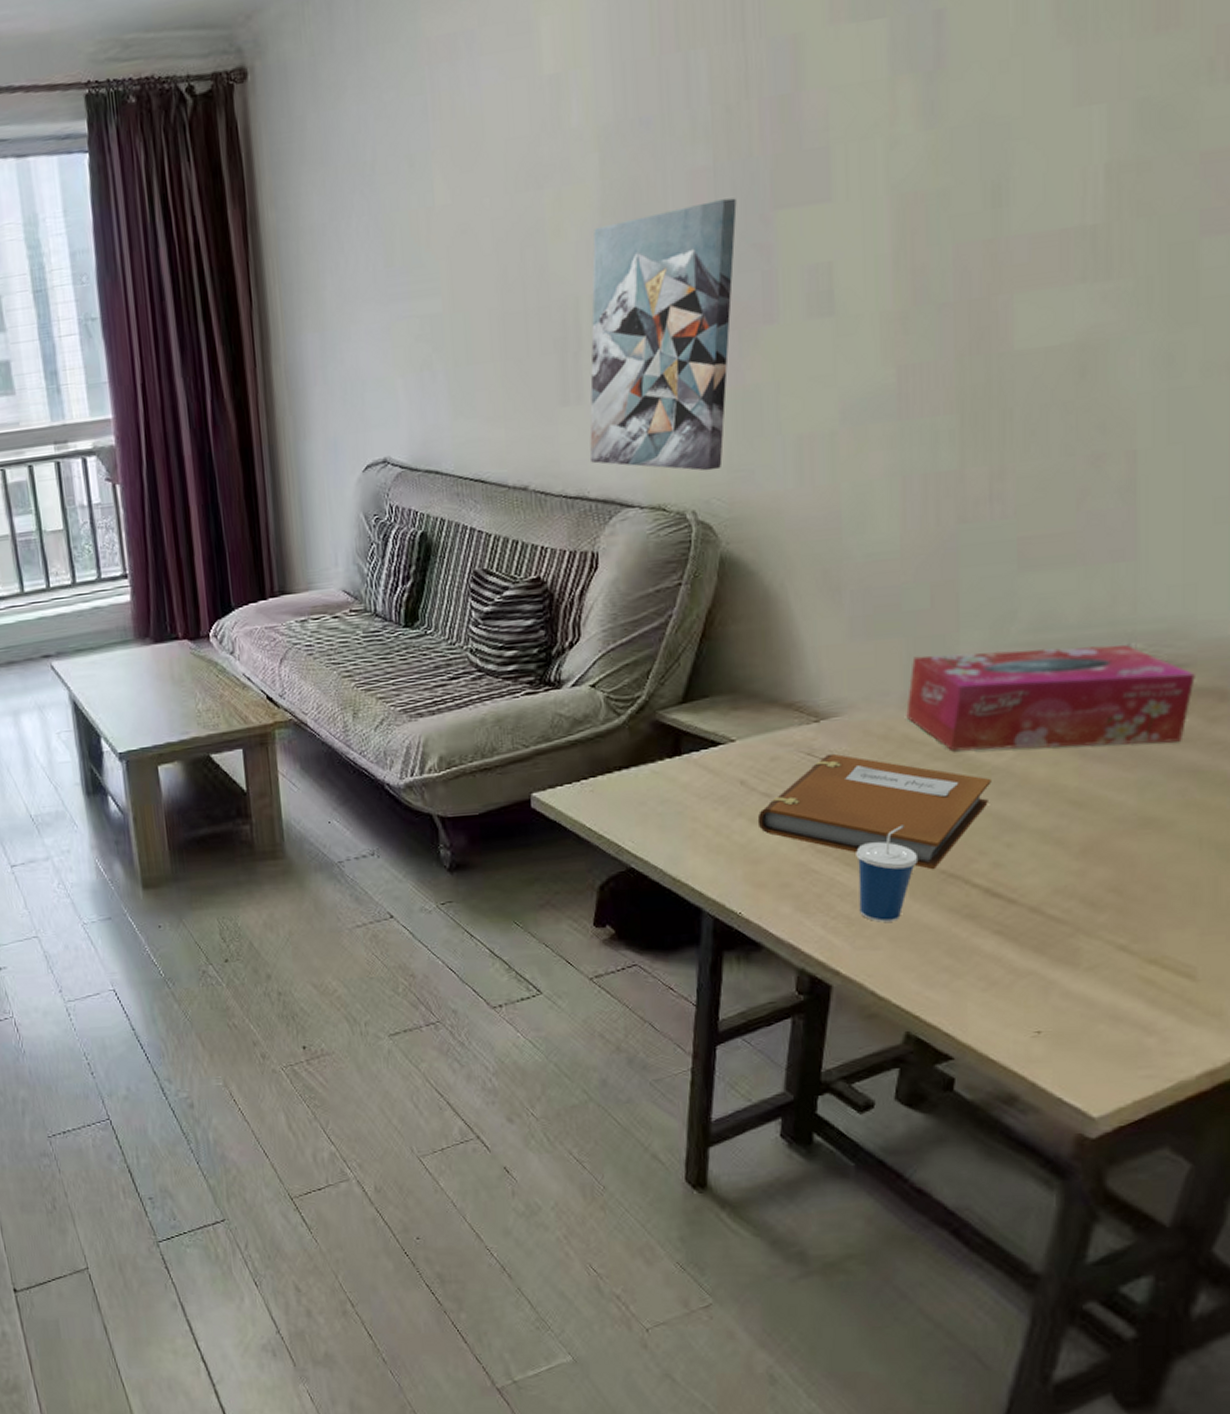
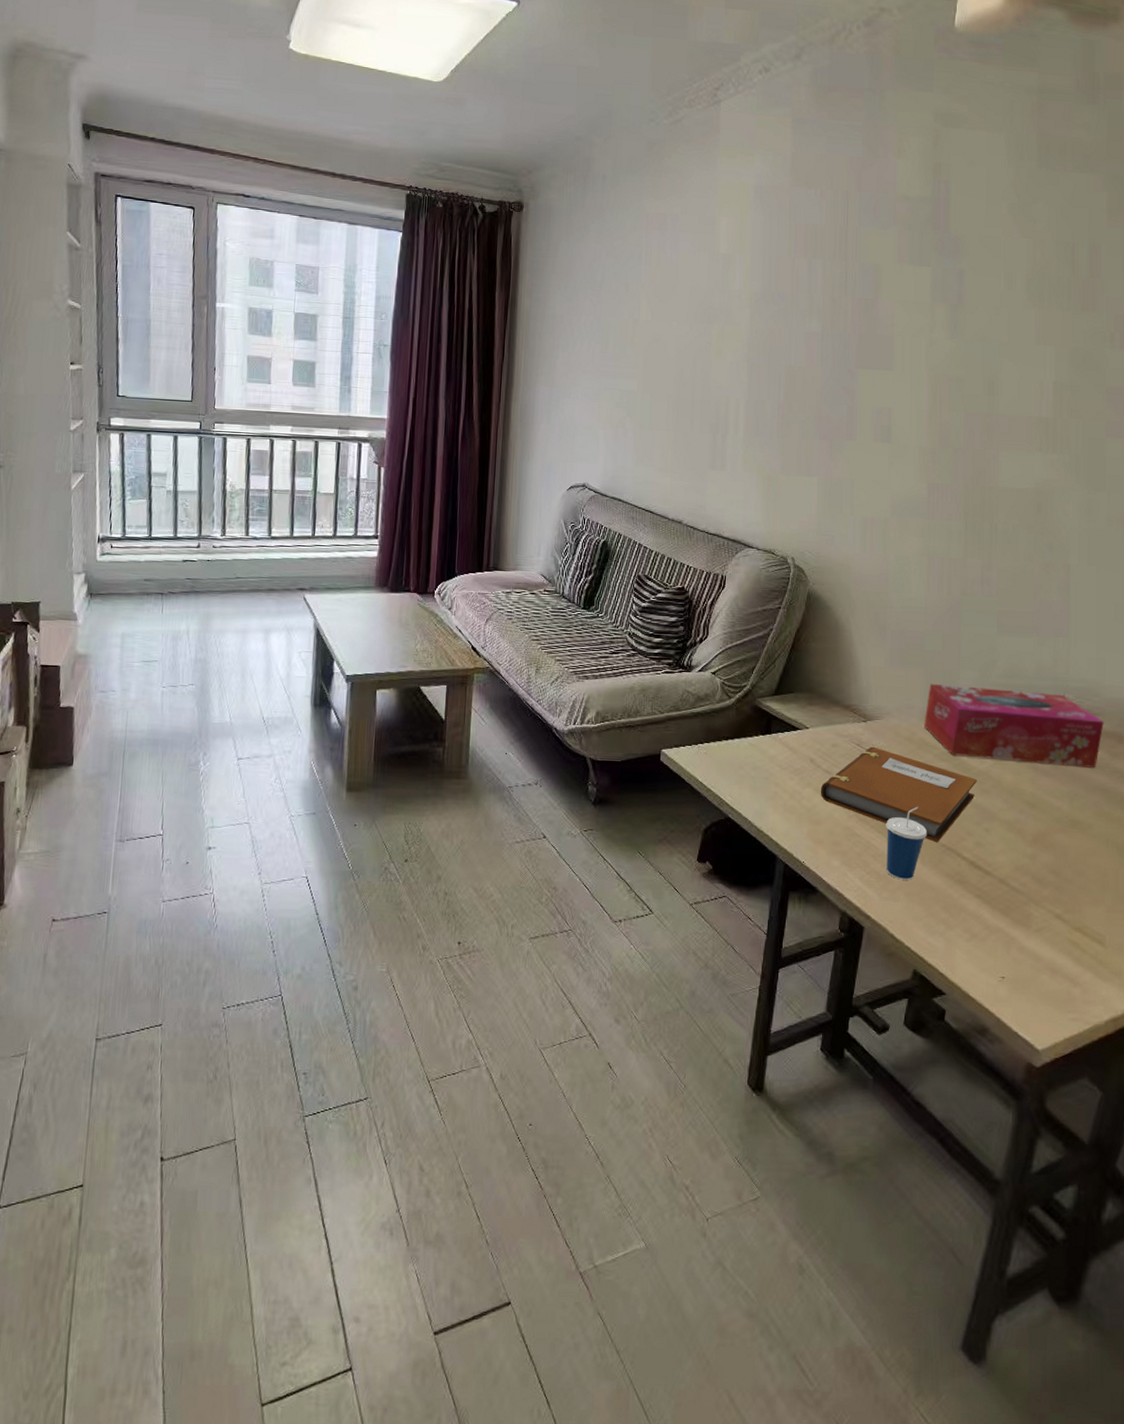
wall art: present [589,198,737,471] -> none [726,354,835,532]

